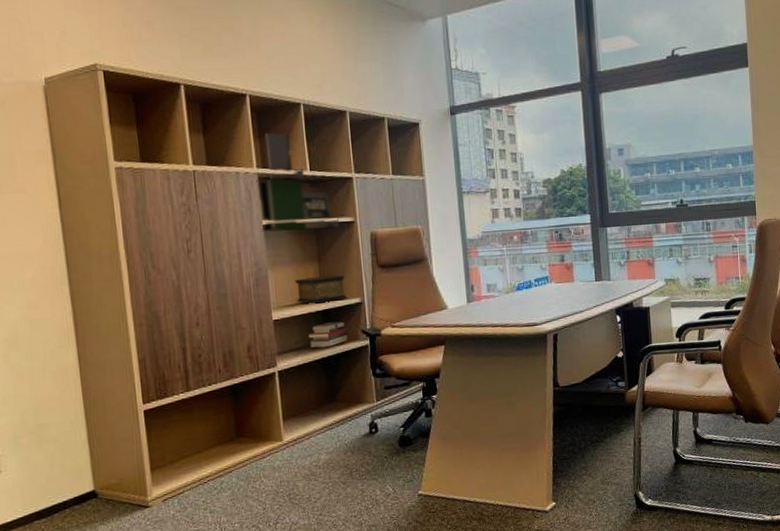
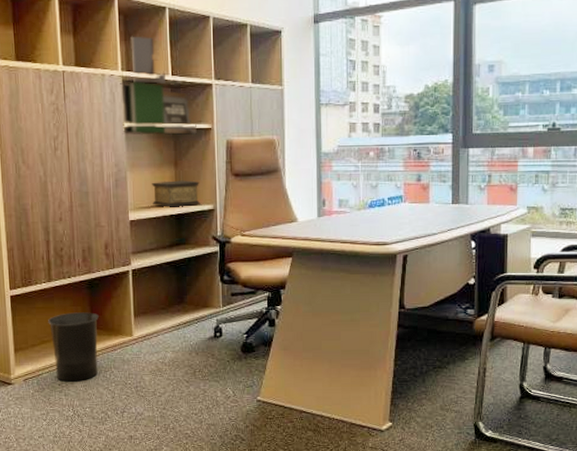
waste bin: none [188,420,246,498] -> present [48,312,99,382]
books: present [308,321,348,349] -> none [161,226,200,251]

